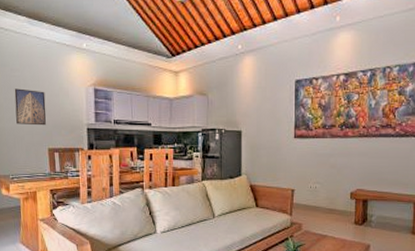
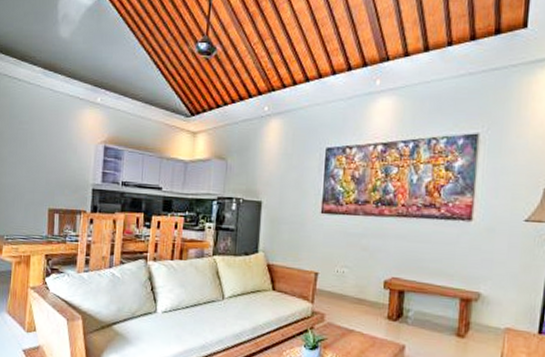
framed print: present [14,88,47,126] -> none [18,142,52,184]

